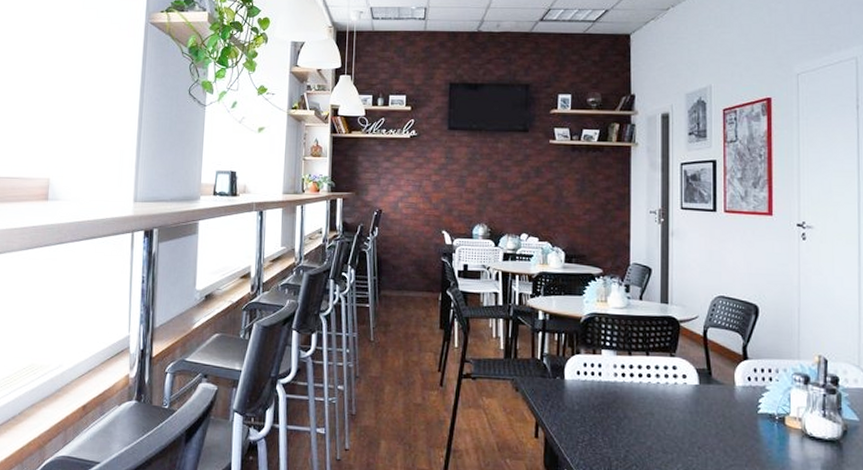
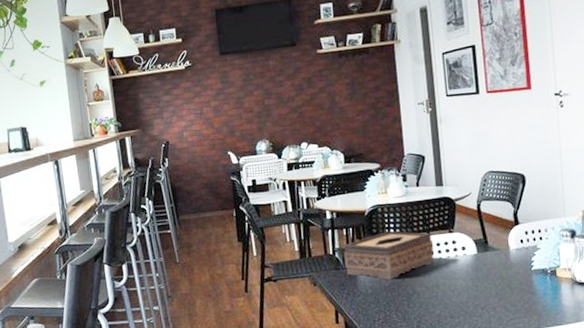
tissue box: none [553,344,652,399] -> present [344,231,435,280]

